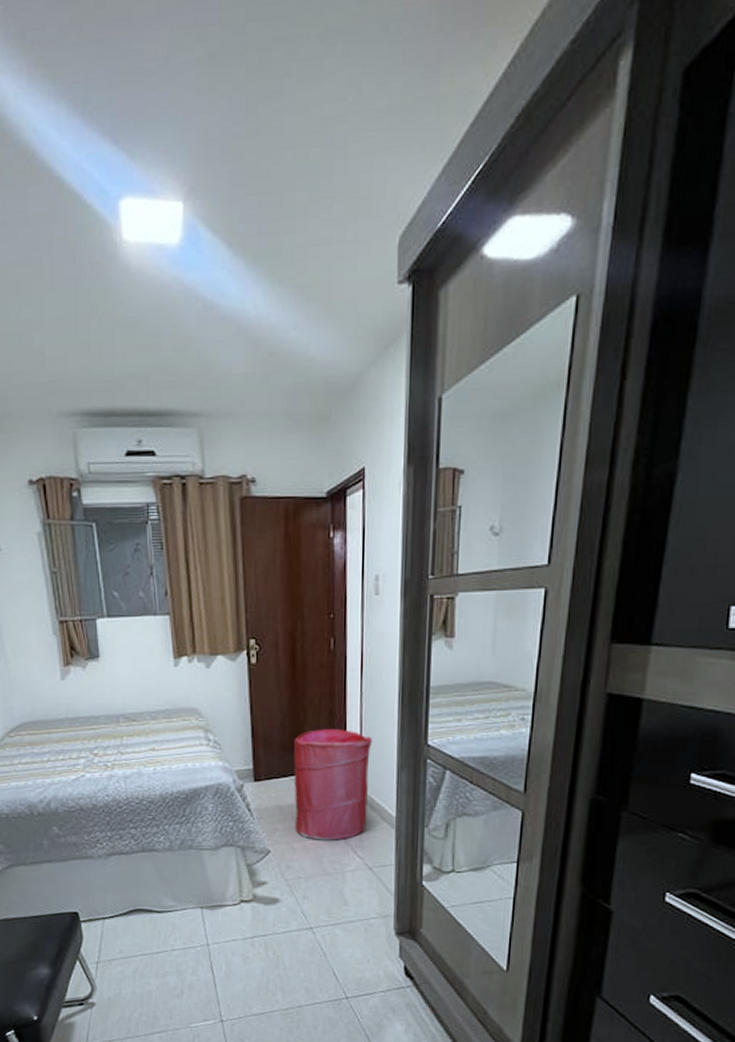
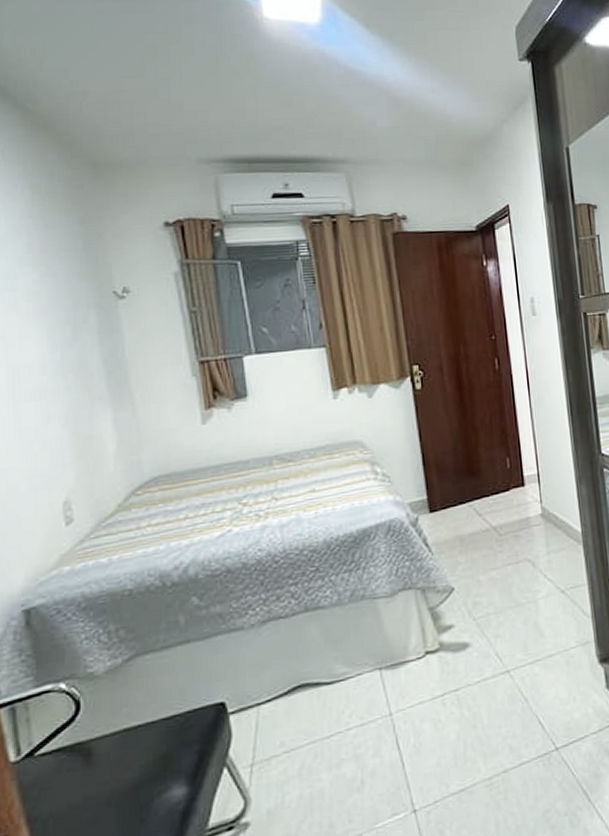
laundry hamper: present [293,729,372,841] -> none [467,447,553,569]

